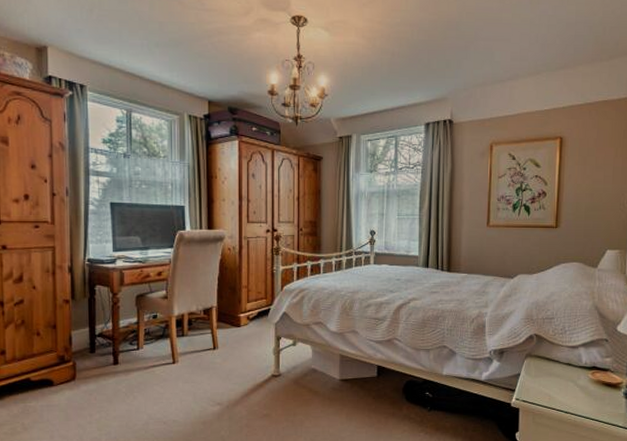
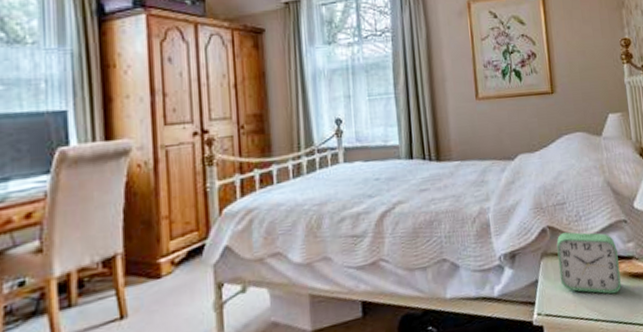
alarm clock: none [539,341,595,395] -> present [556,232,622,294]

